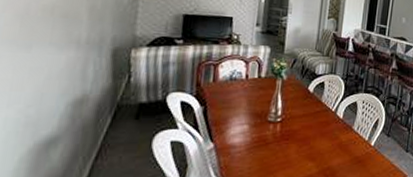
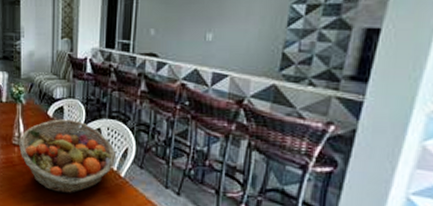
fruit basket: none [275,94,369,168] -> present [19,119,117,194]

